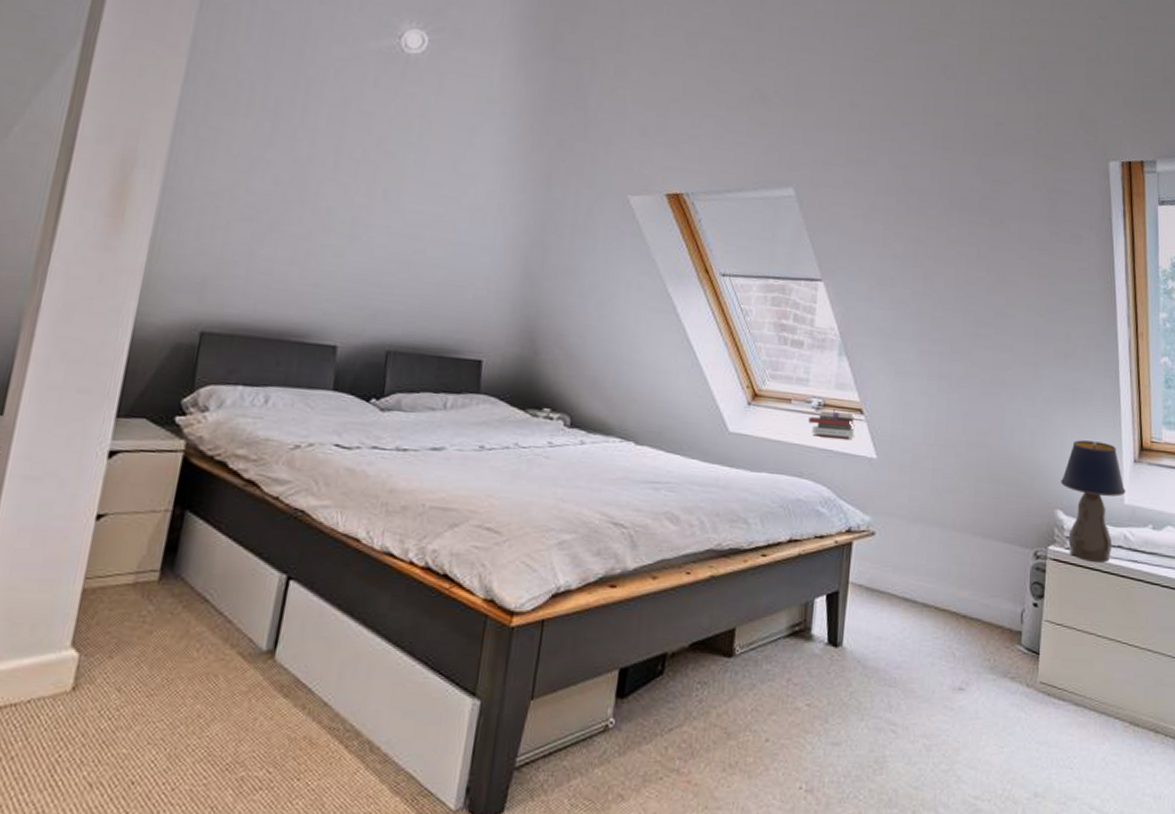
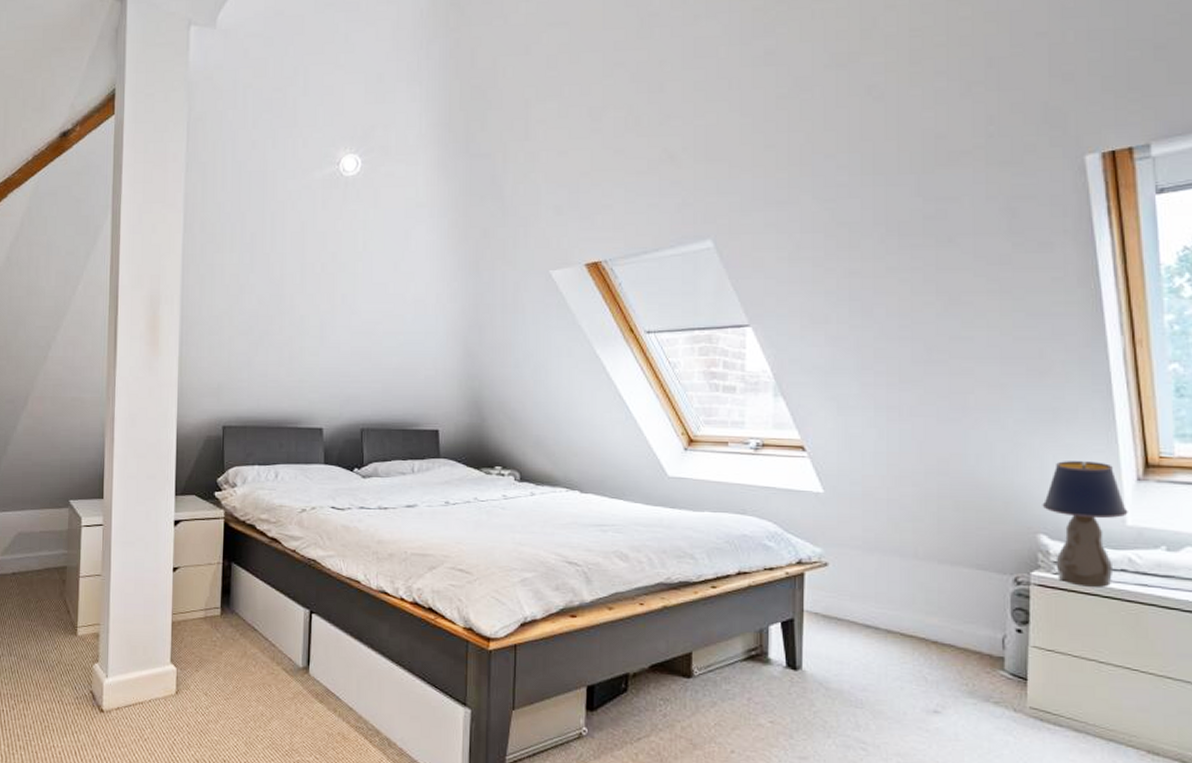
books: present [808,410,855,440] -> none [748,450,799,476]

